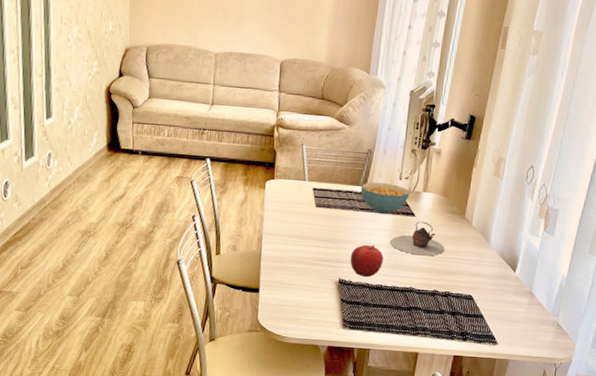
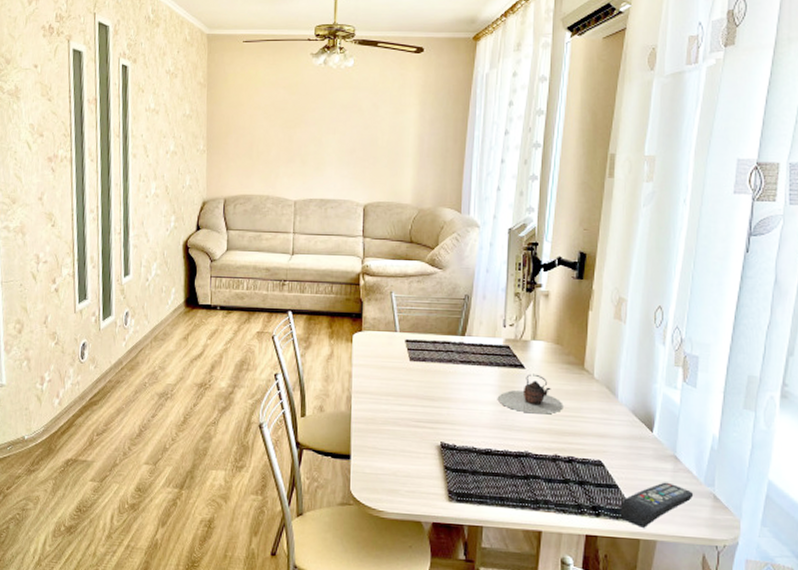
fruit: present [350,244,384,278] -> none [452,402,491,441]
cereal bowl: present [360,182,410,214] -> none [459,331,517,366]
remote control: none [482,313,542,350] -> present [620,482,694,528]

